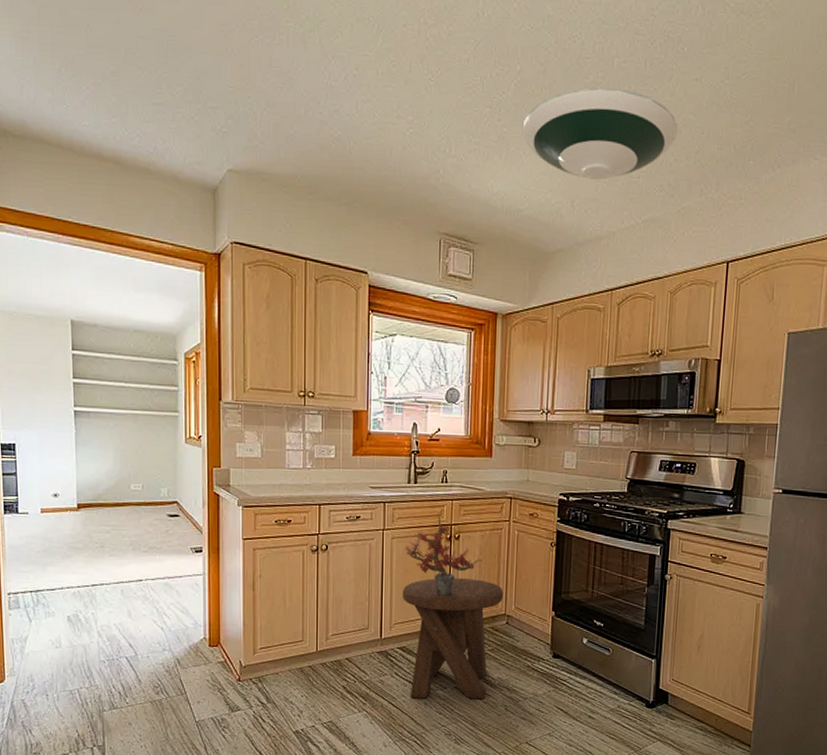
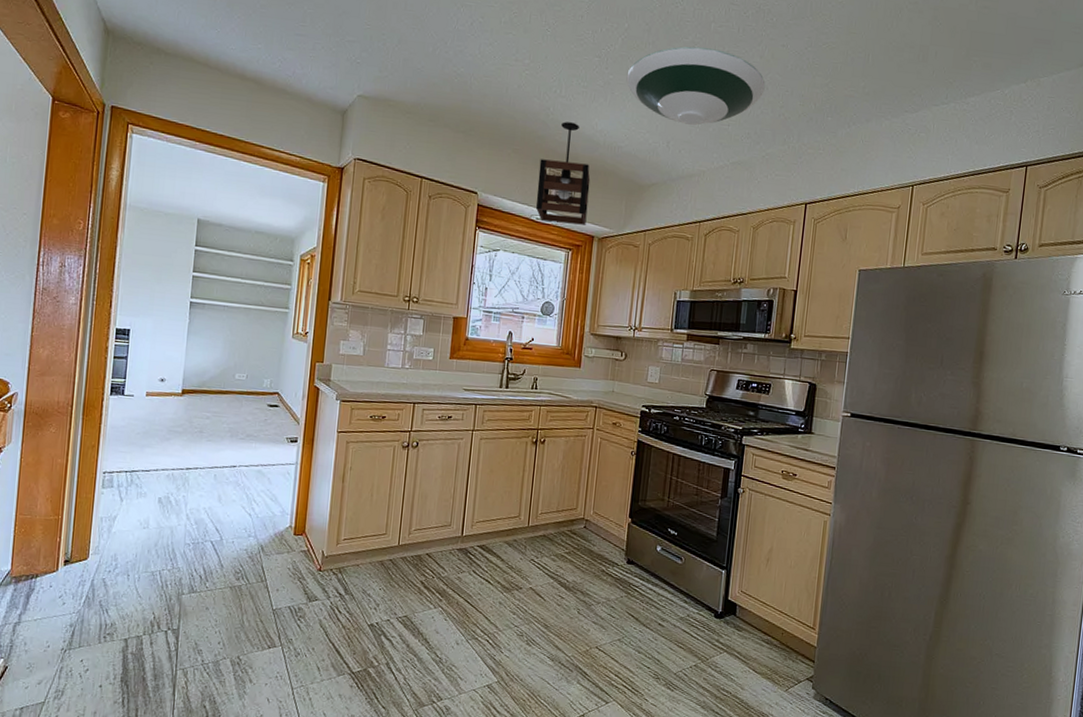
music stool: present [403,578,504,700] -> none [485,480,584,602]
potted plant: present [404,512,483,596] -> none [491,416,566,497]
pendant light: none [431,185,490,301] -> present [535,122,591,225]

